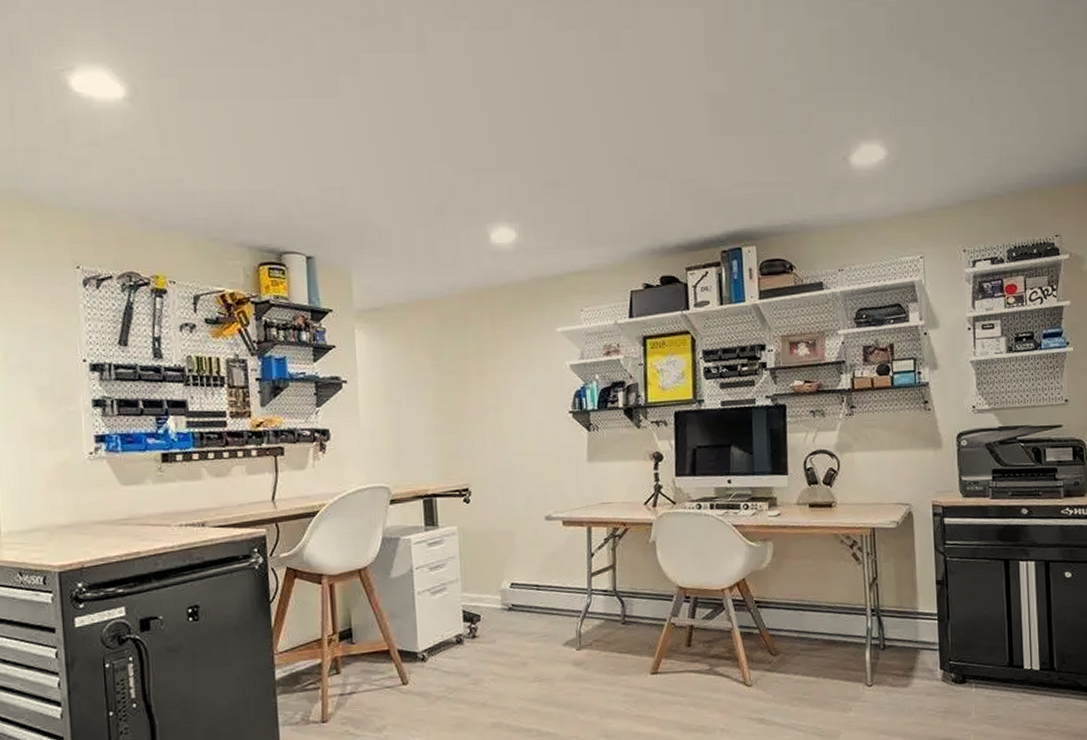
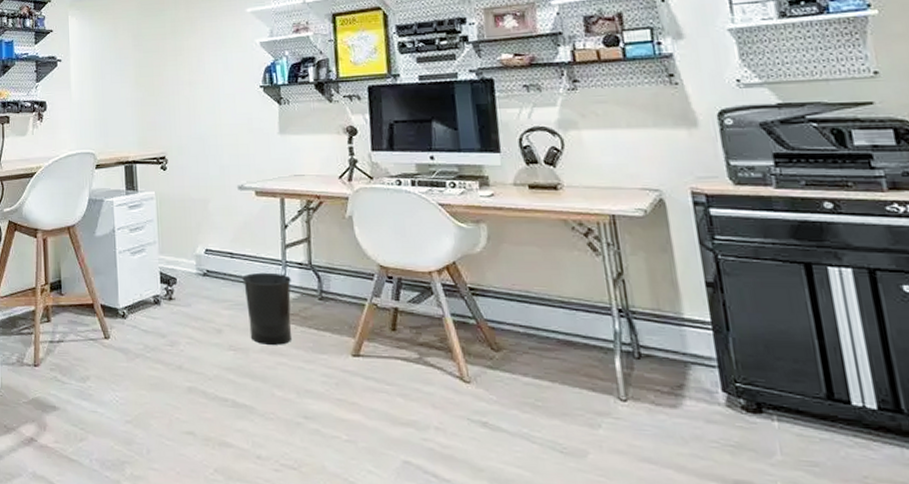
waste bin: none [548,601,596,673] -> present [242,272,292,345]

